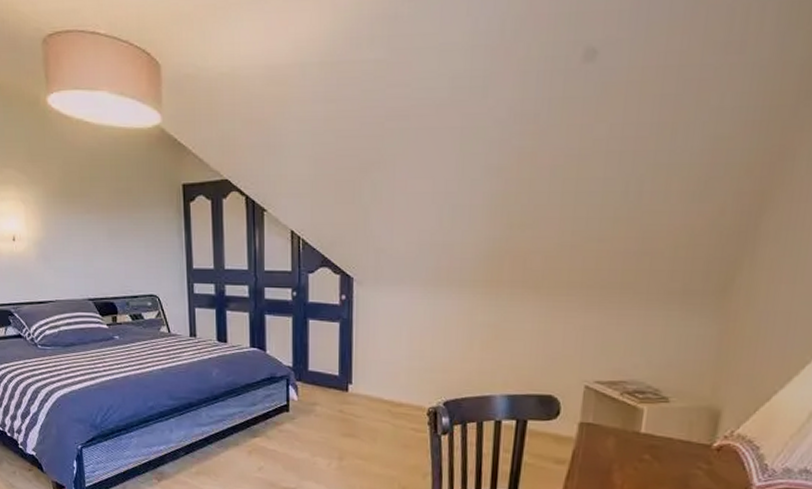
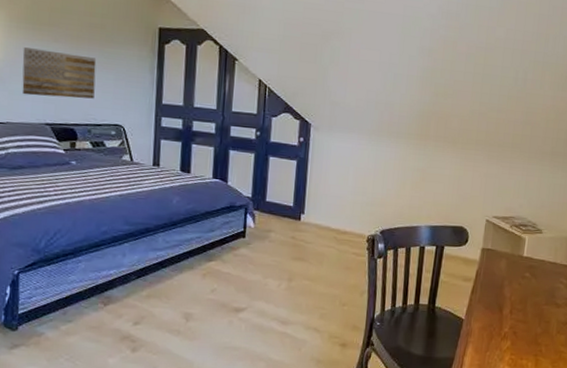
wall art: none [61,222,128,271] -> present [22,47,97,99]

